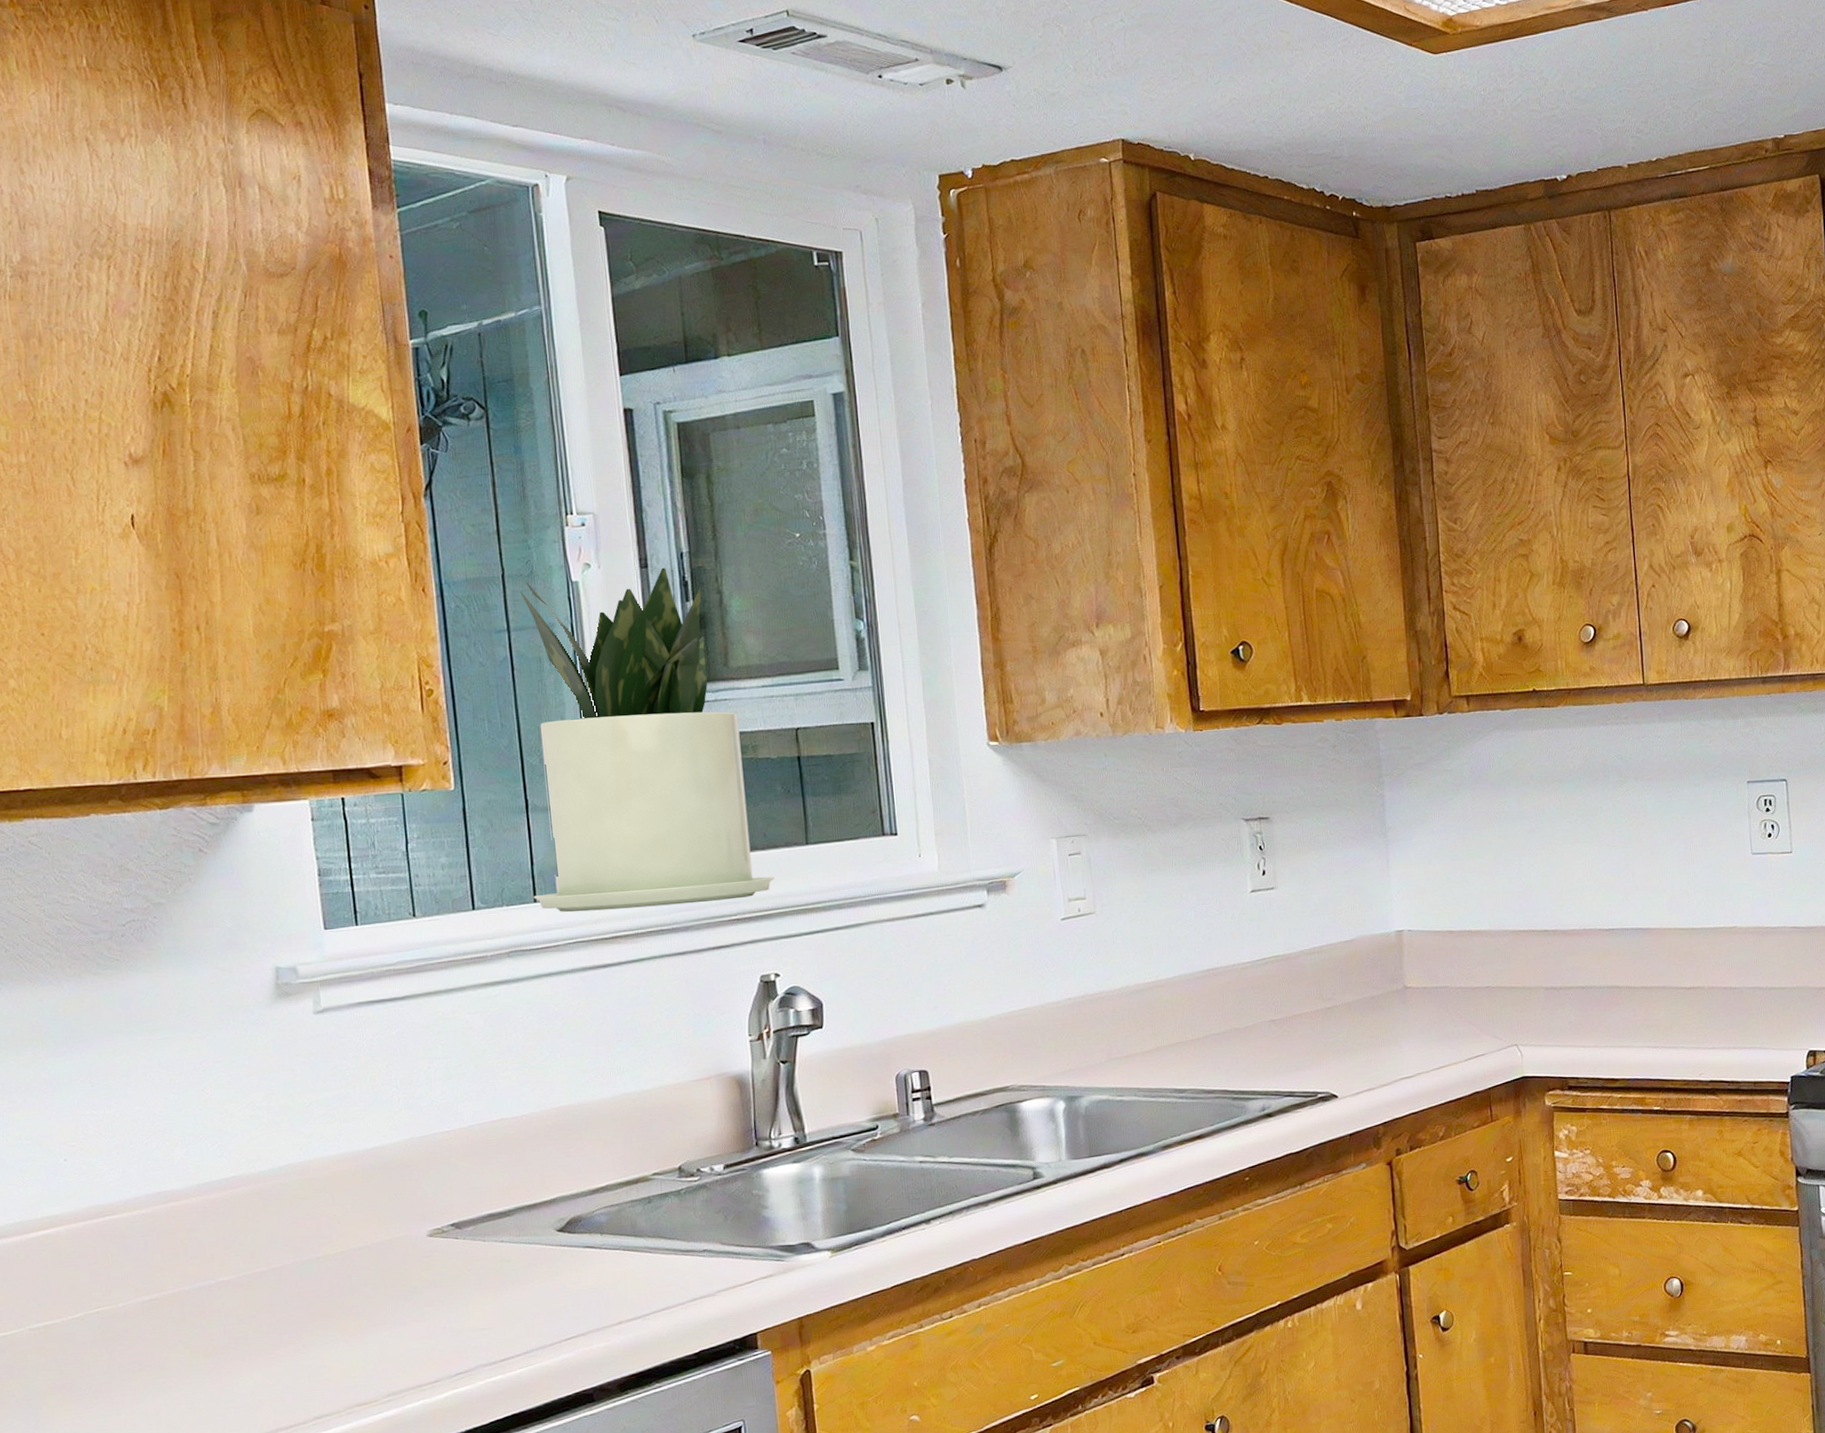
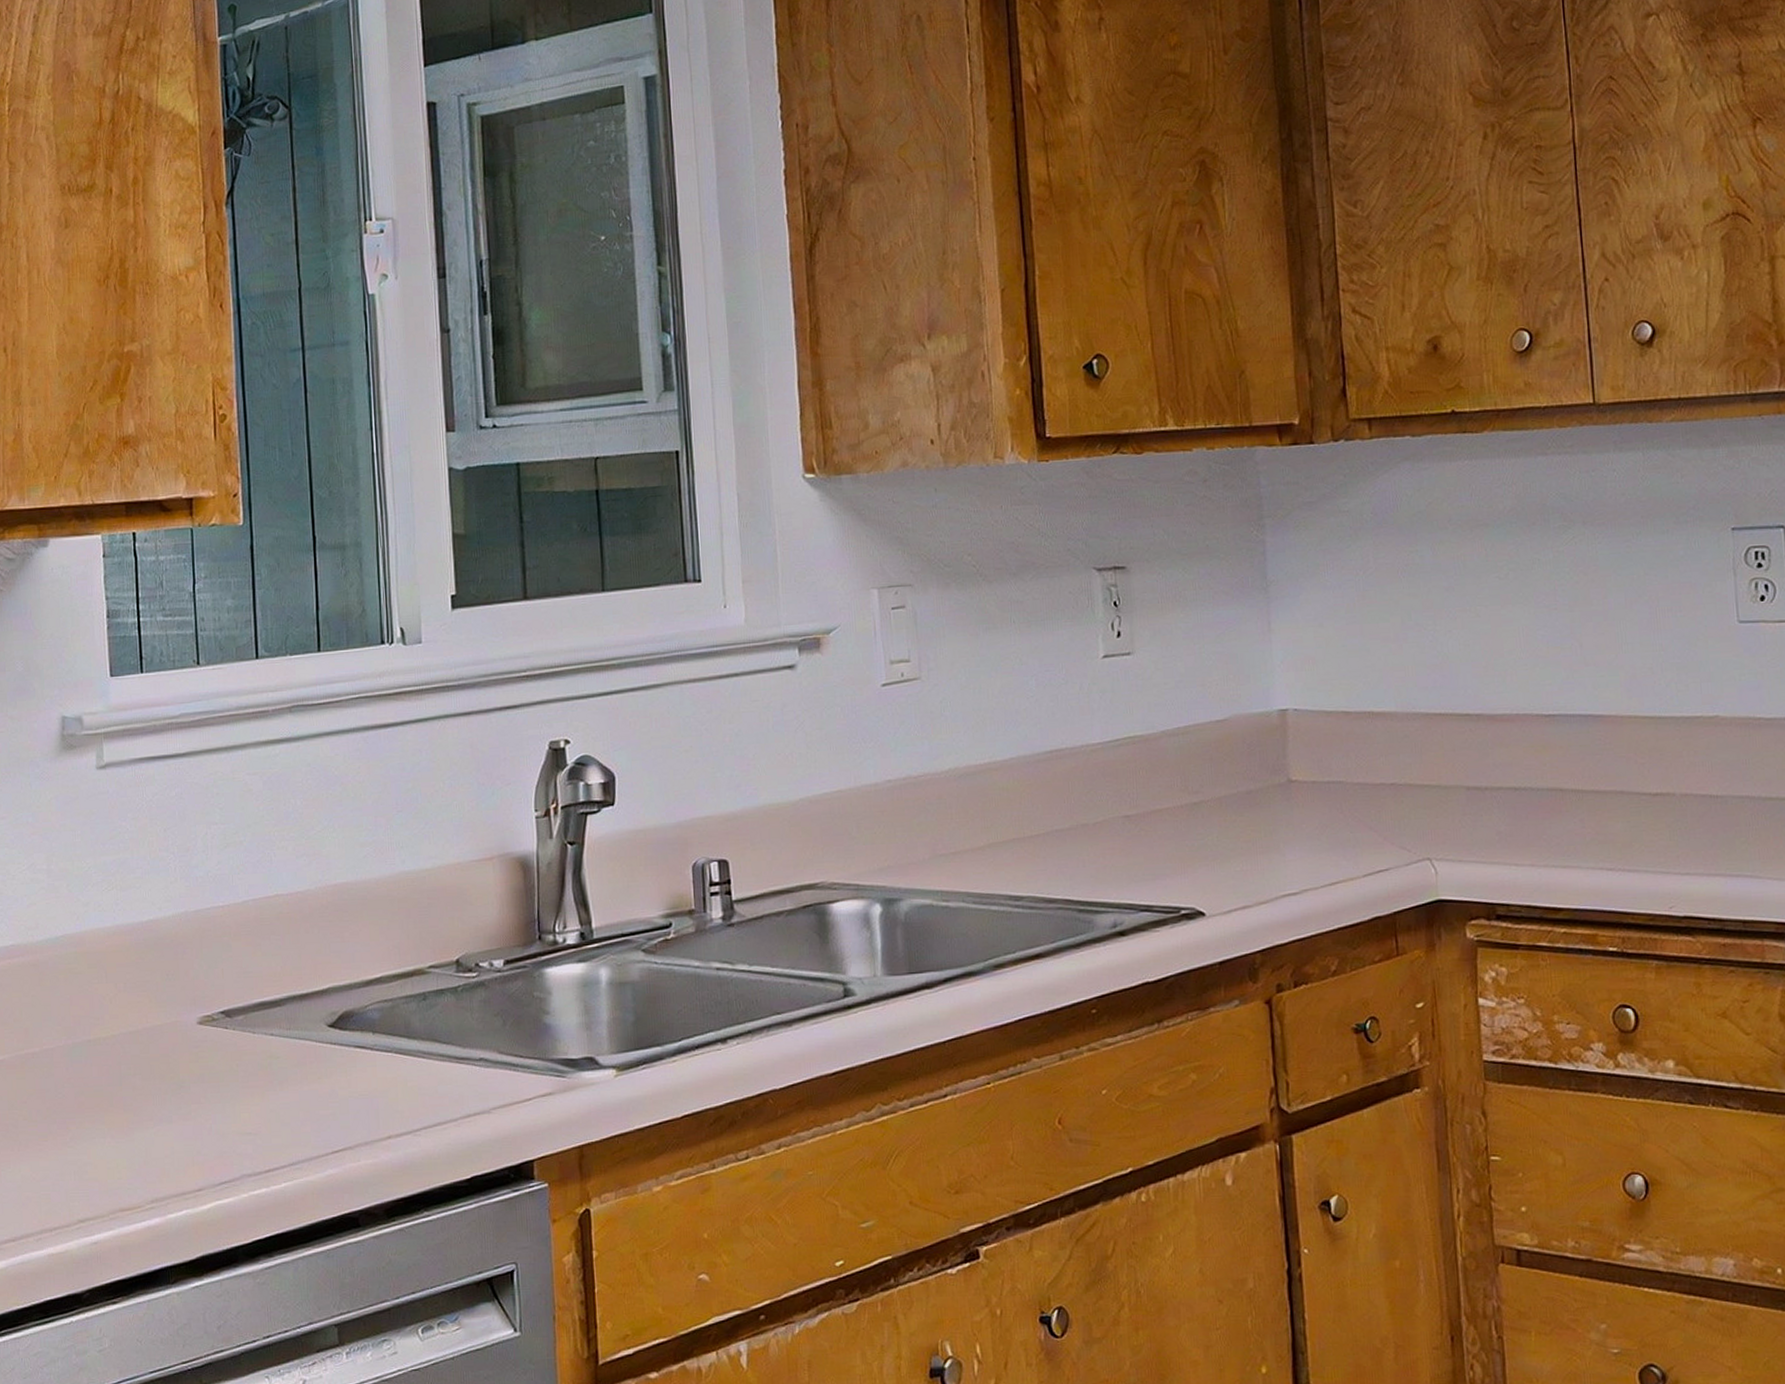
planter: present [520,567,775,913] -> none [316,277,568,664]

